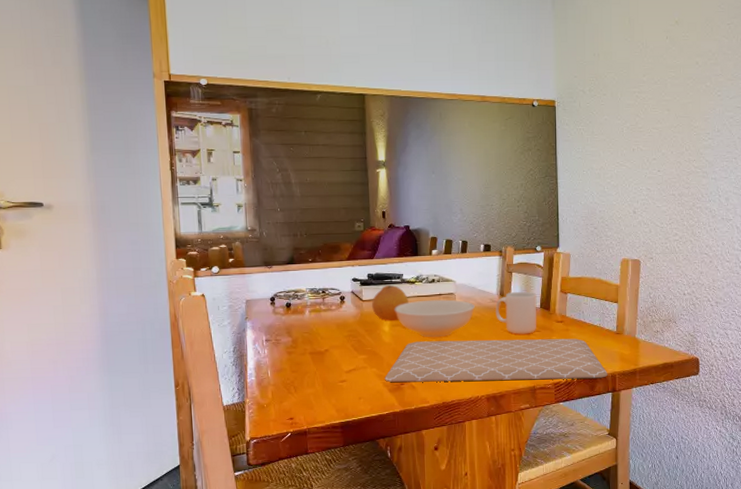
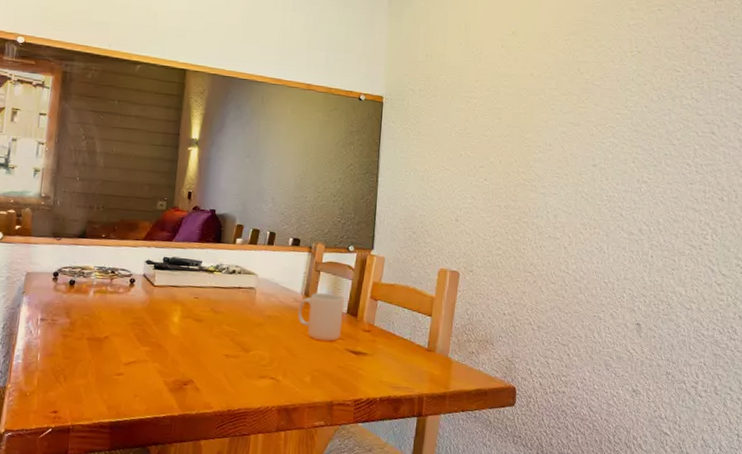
fruit: present [372,284,409,320] -> none [163,271,204,311]
placemat: present [385,338,608,383] -> none [167,337,415,400]
bowl: present [394,299,475,338] -> none [187,292,276,335]

